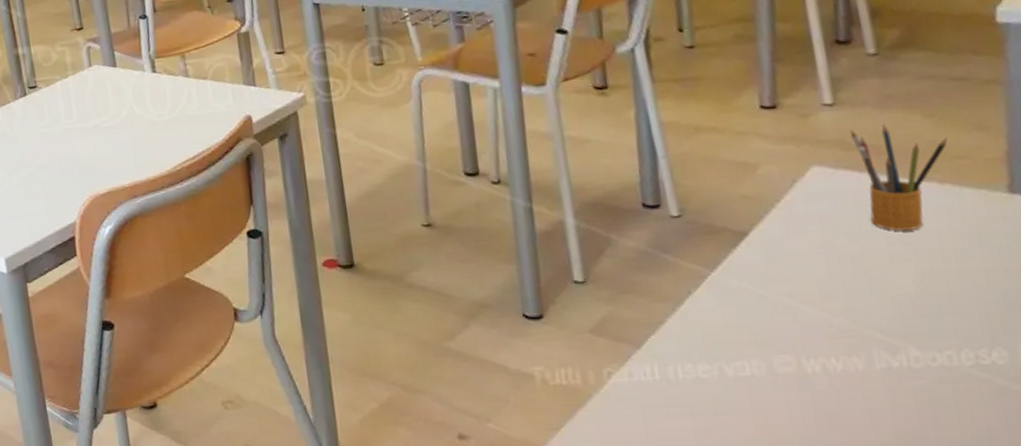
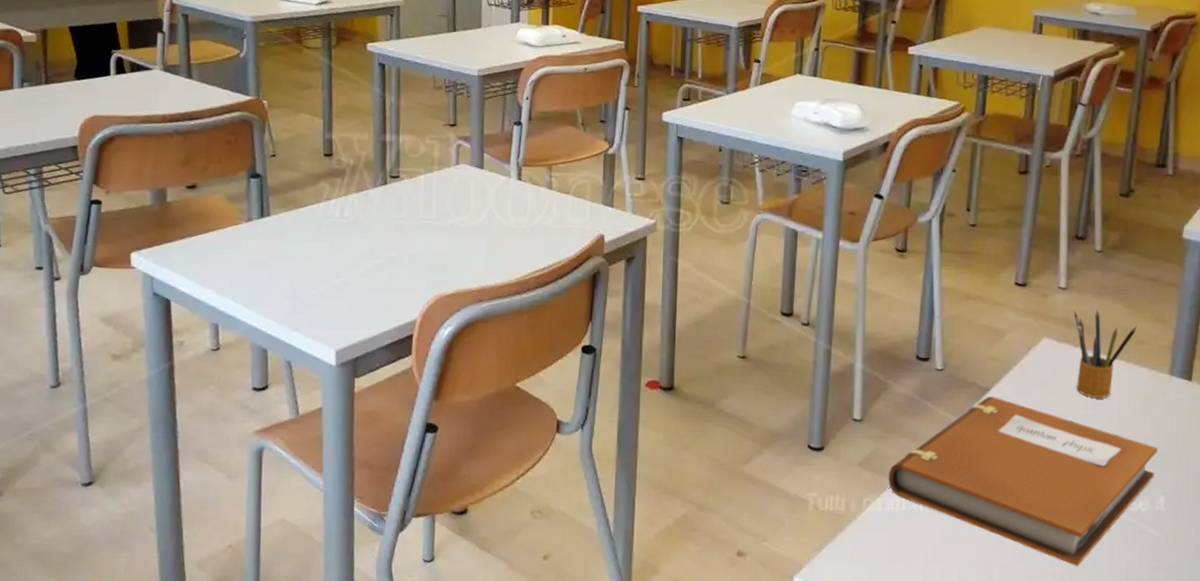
notebook: none [630,241,1010,435] -> present [889,397,1158,566]

